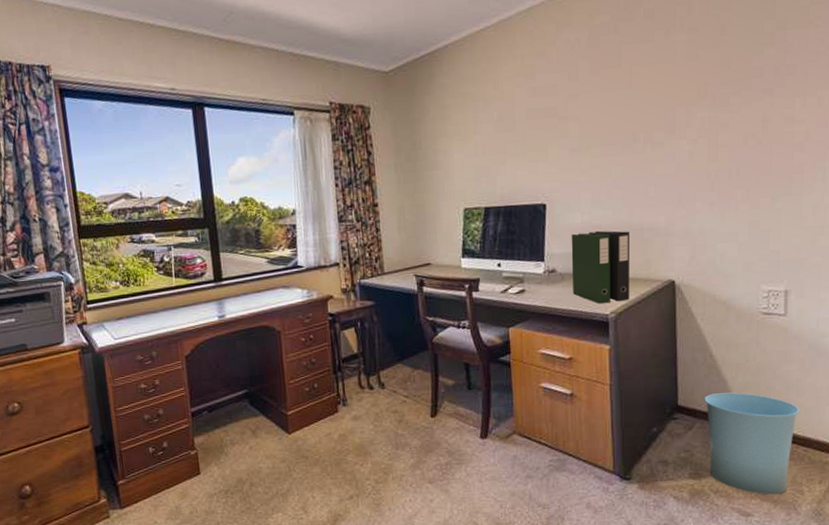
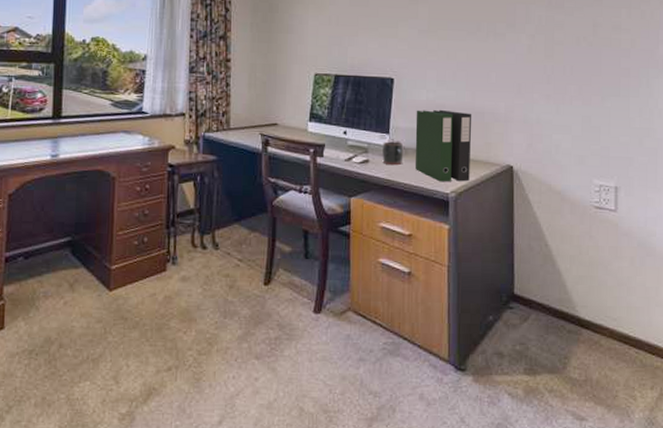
mug: none [538,268,560,292] -> present [382,141,404,165]
waste bin: present [704,392,800,495] -> none [540,285,631,398]

